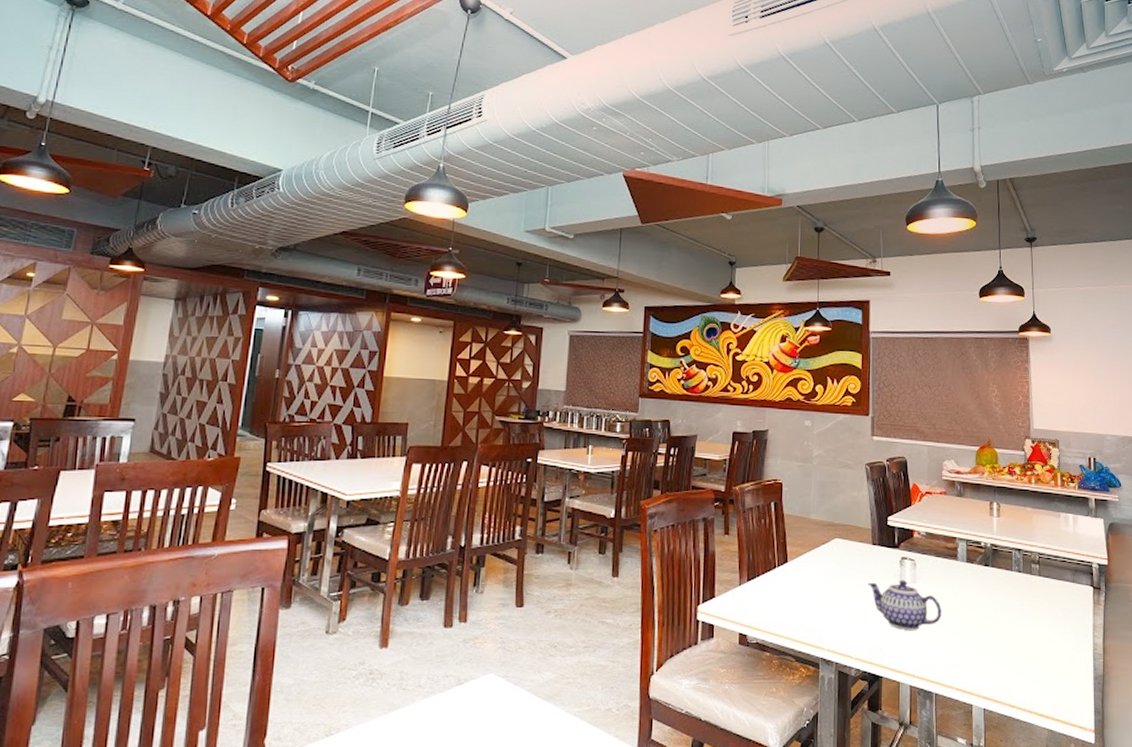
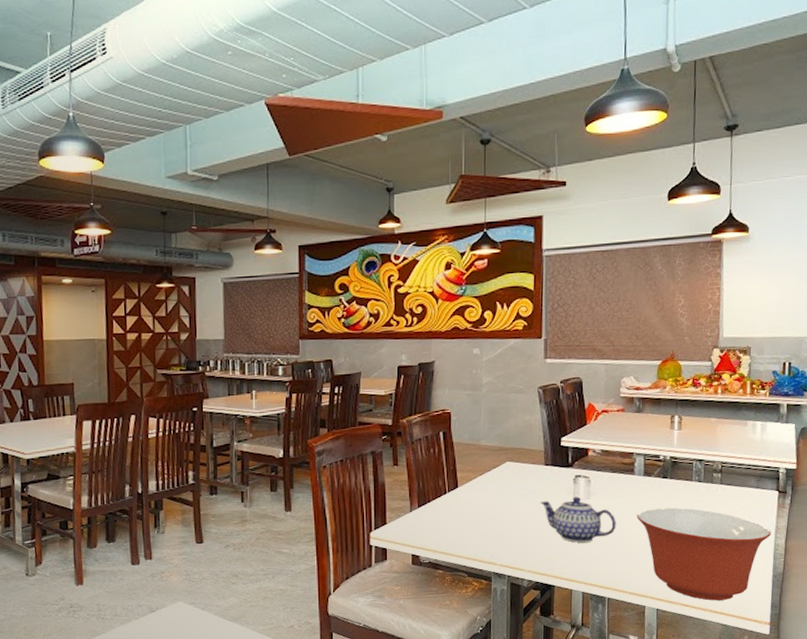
mixing bowl: none [961,598,1089,702] -> present [637,507,771,601]

